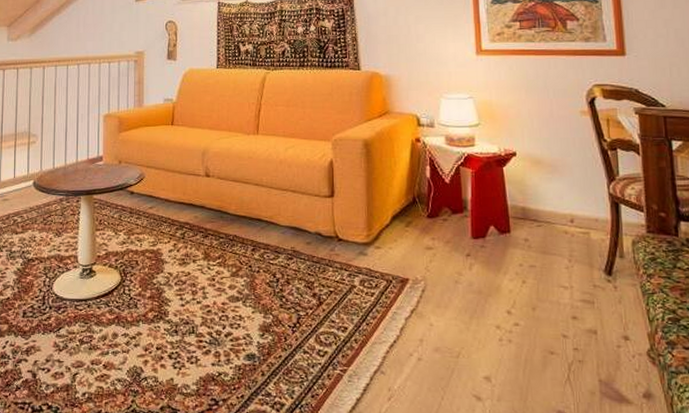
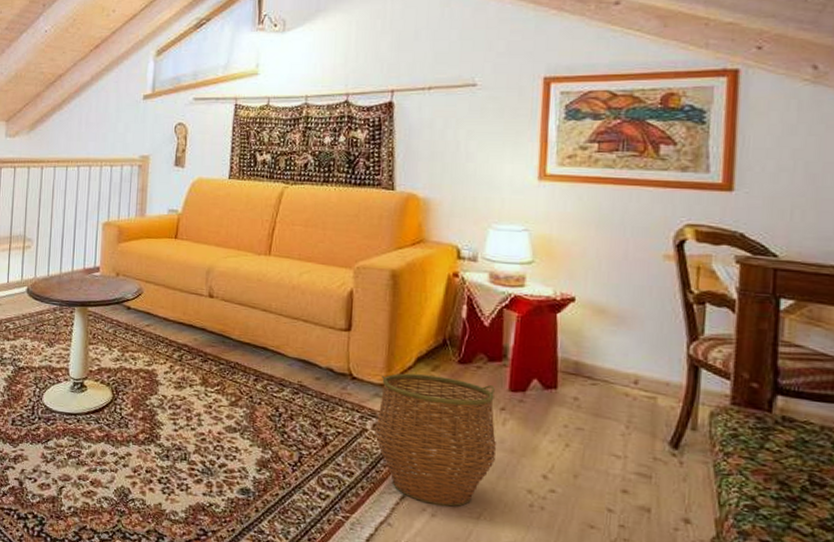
basket: none [362,231,467,349] -> present [375,373,497,507]

